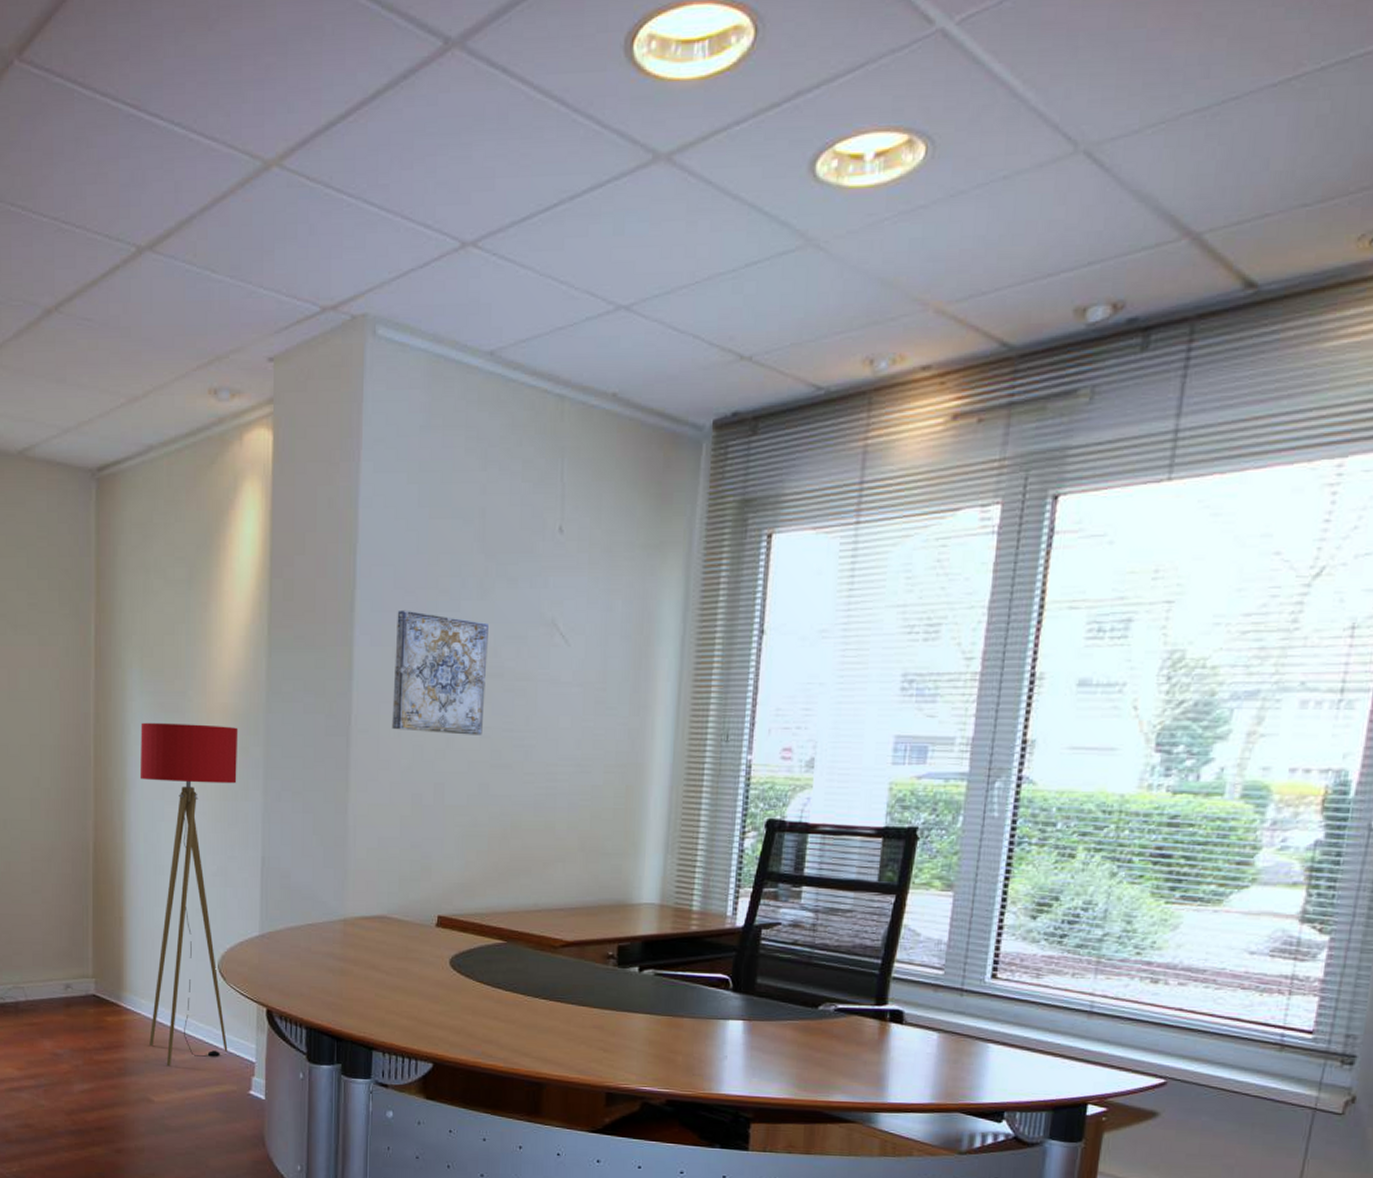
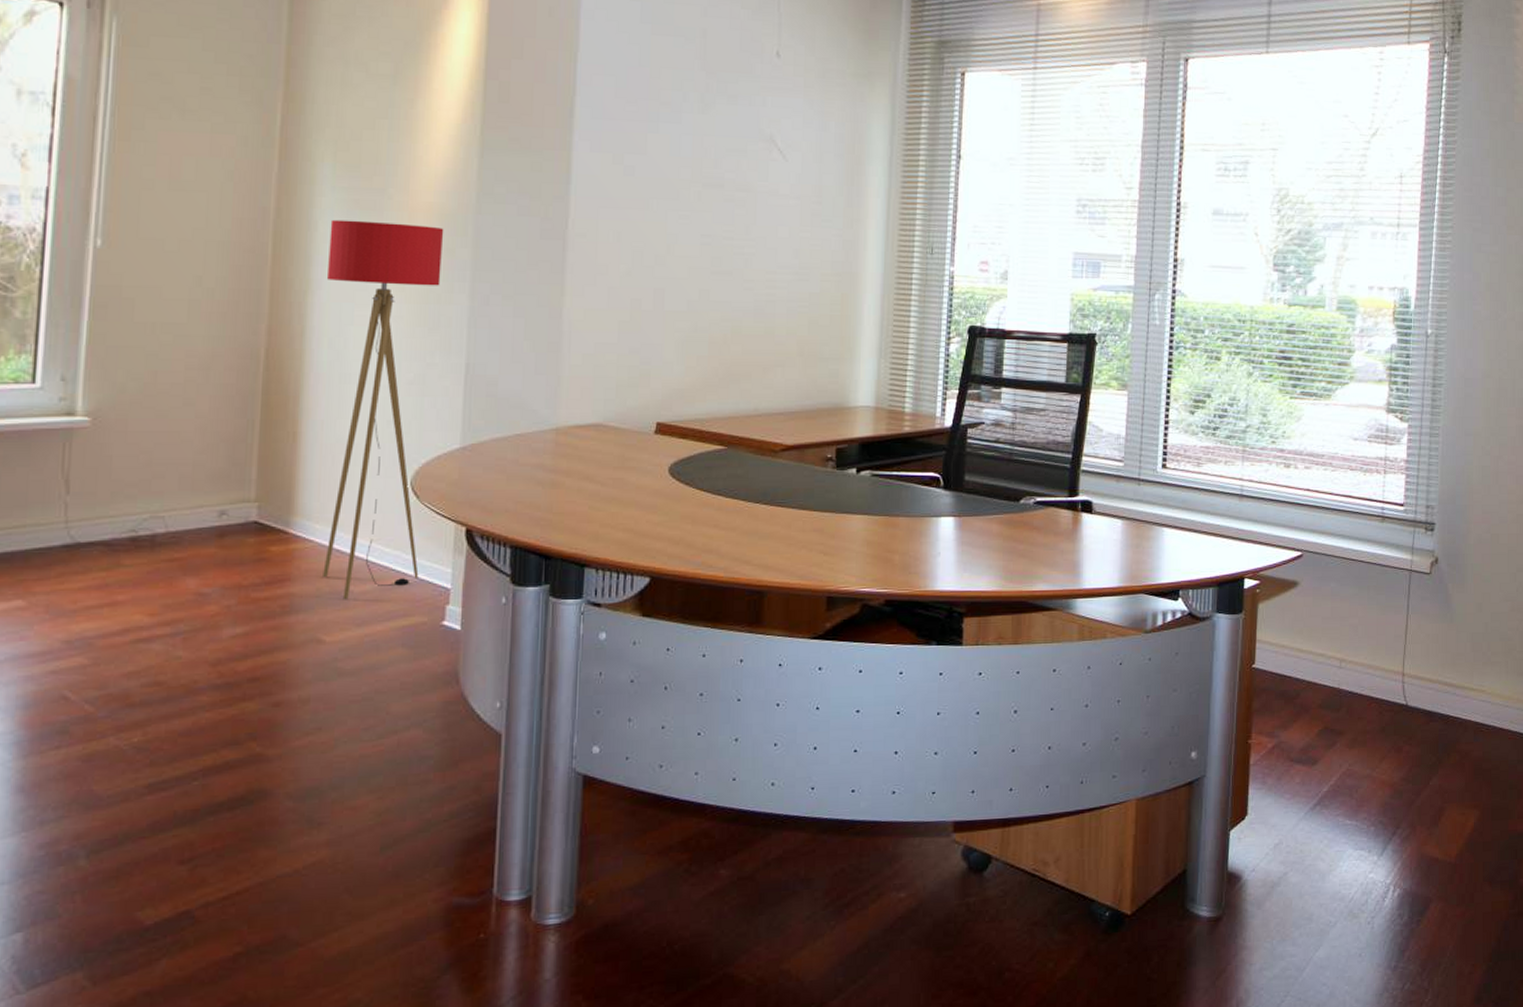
wall art: present [392,609,488,735] -> none [611,118,709,243]

